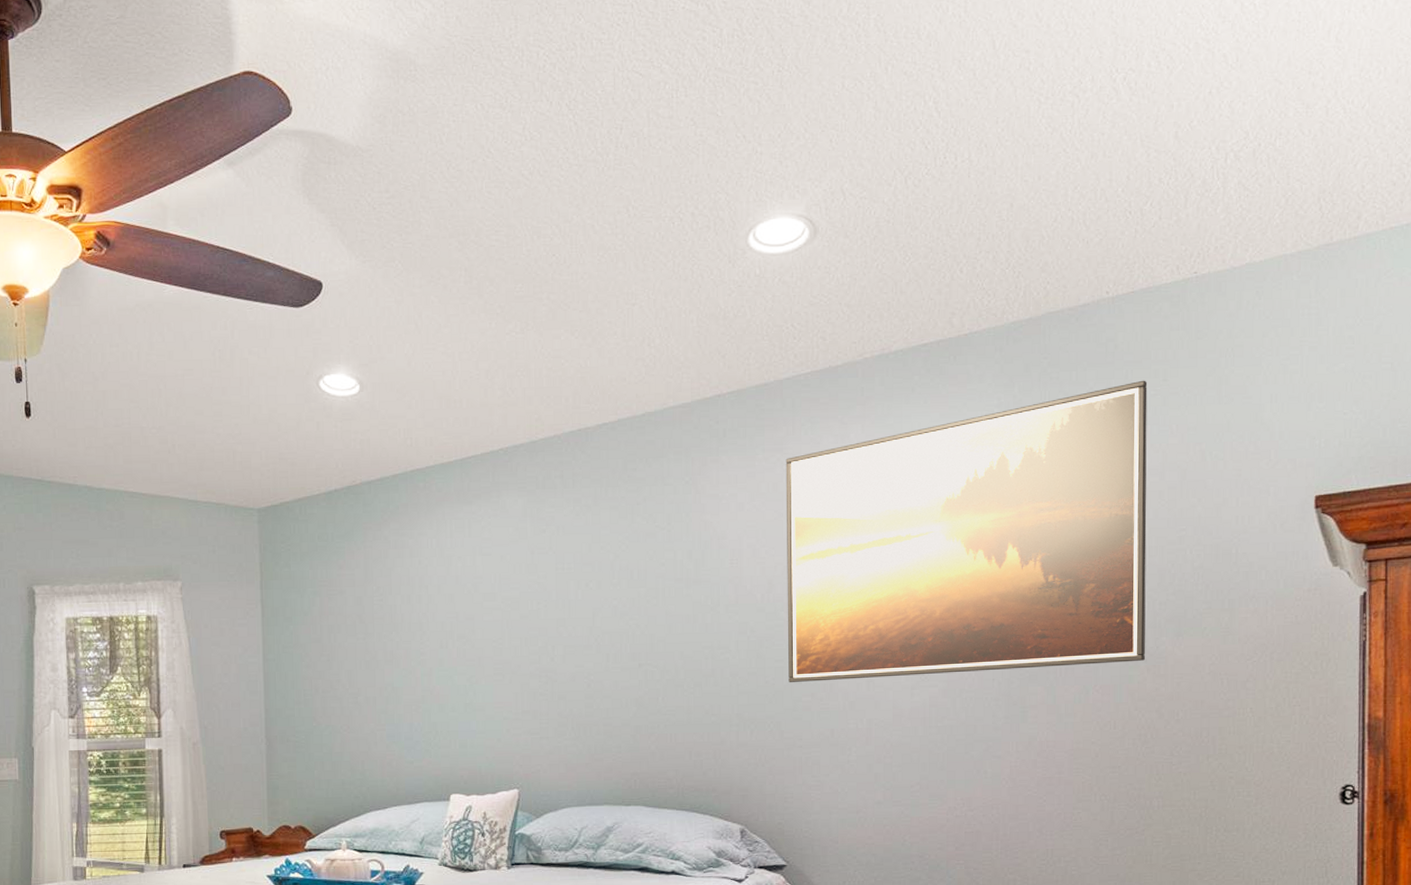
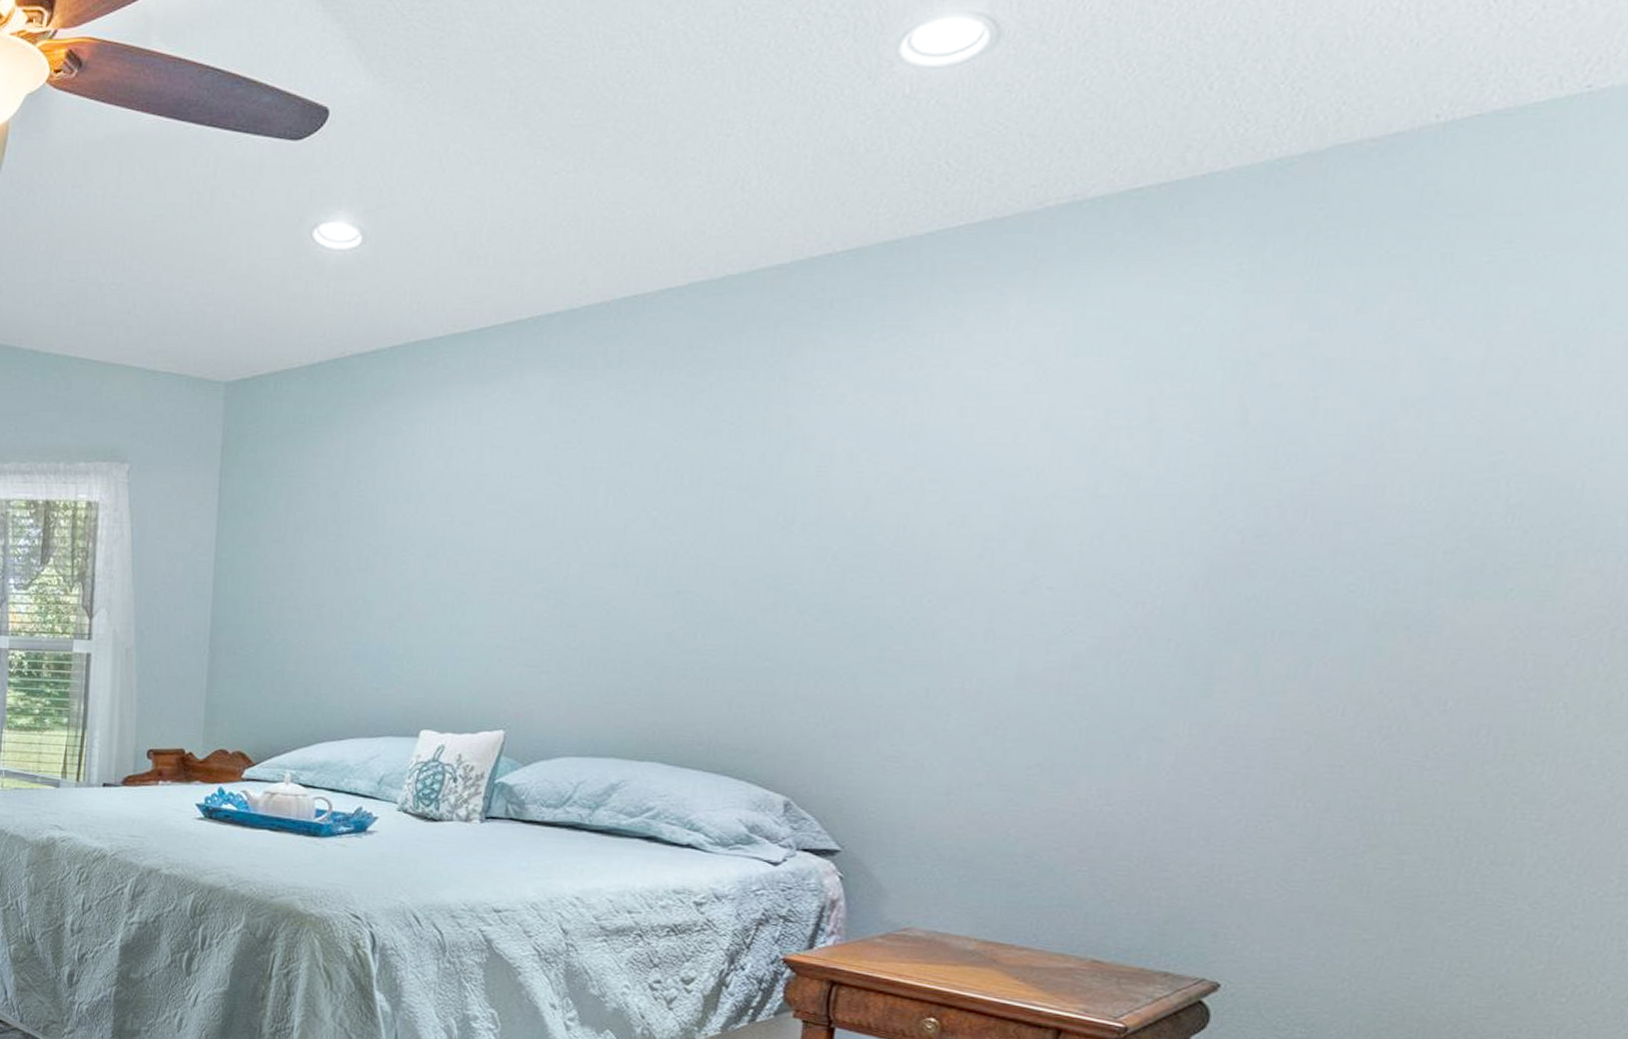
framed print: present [785,380,1148,682] -> none [875,241,1480,629]

